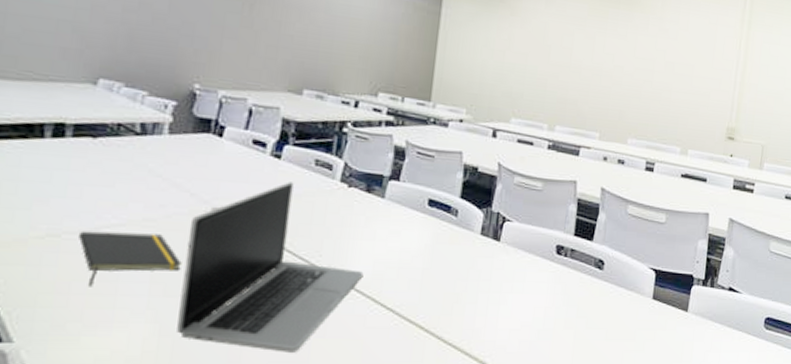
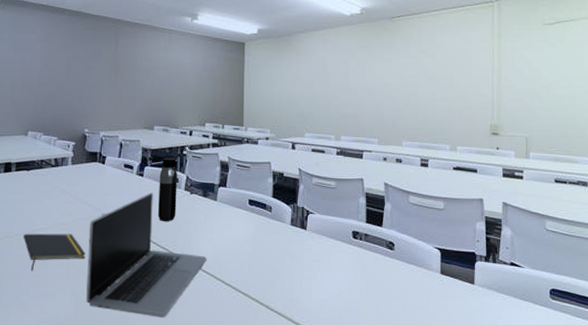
water bottle: none [297,135,332,223] -> present [157,158,177,221]

